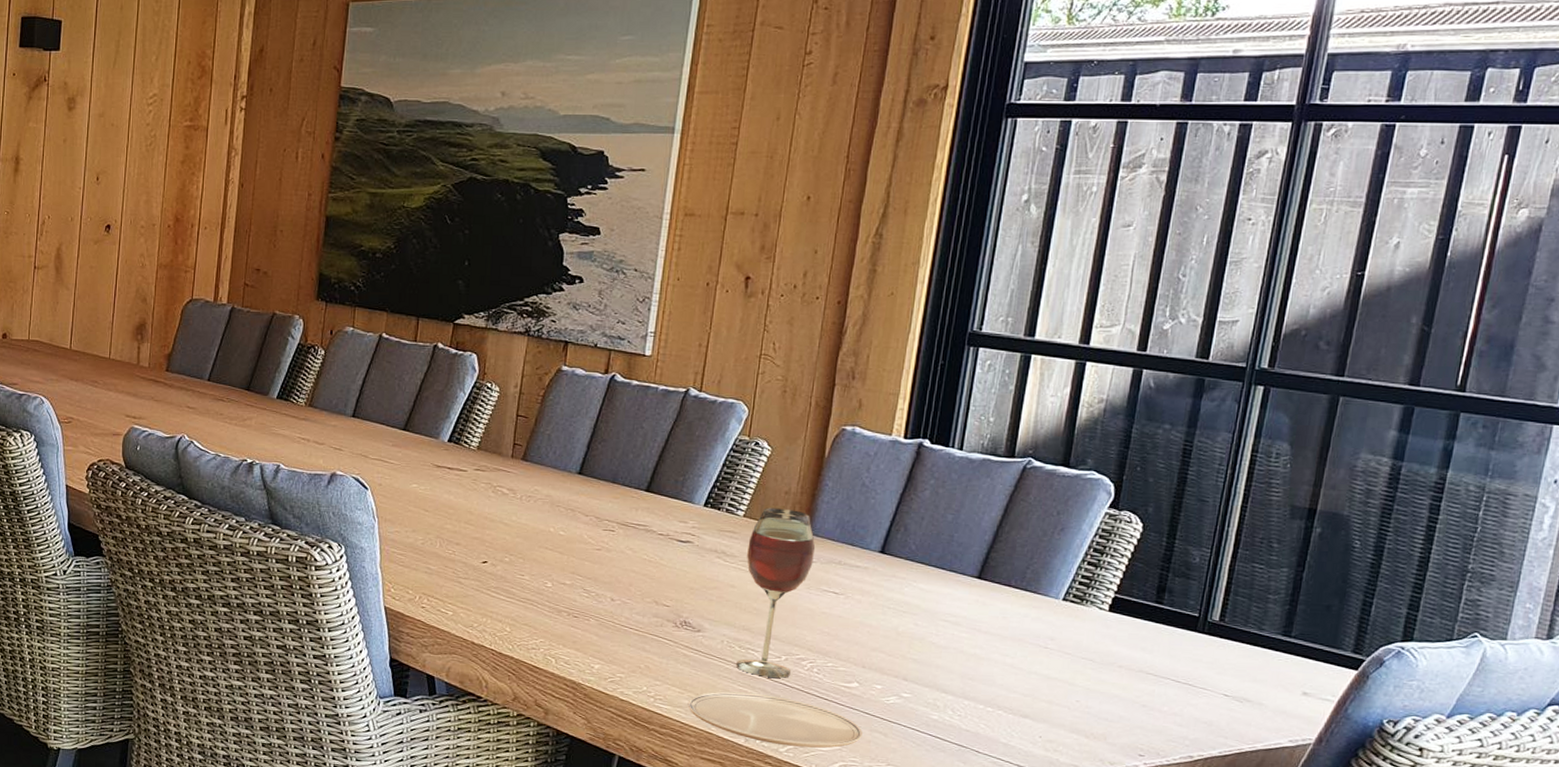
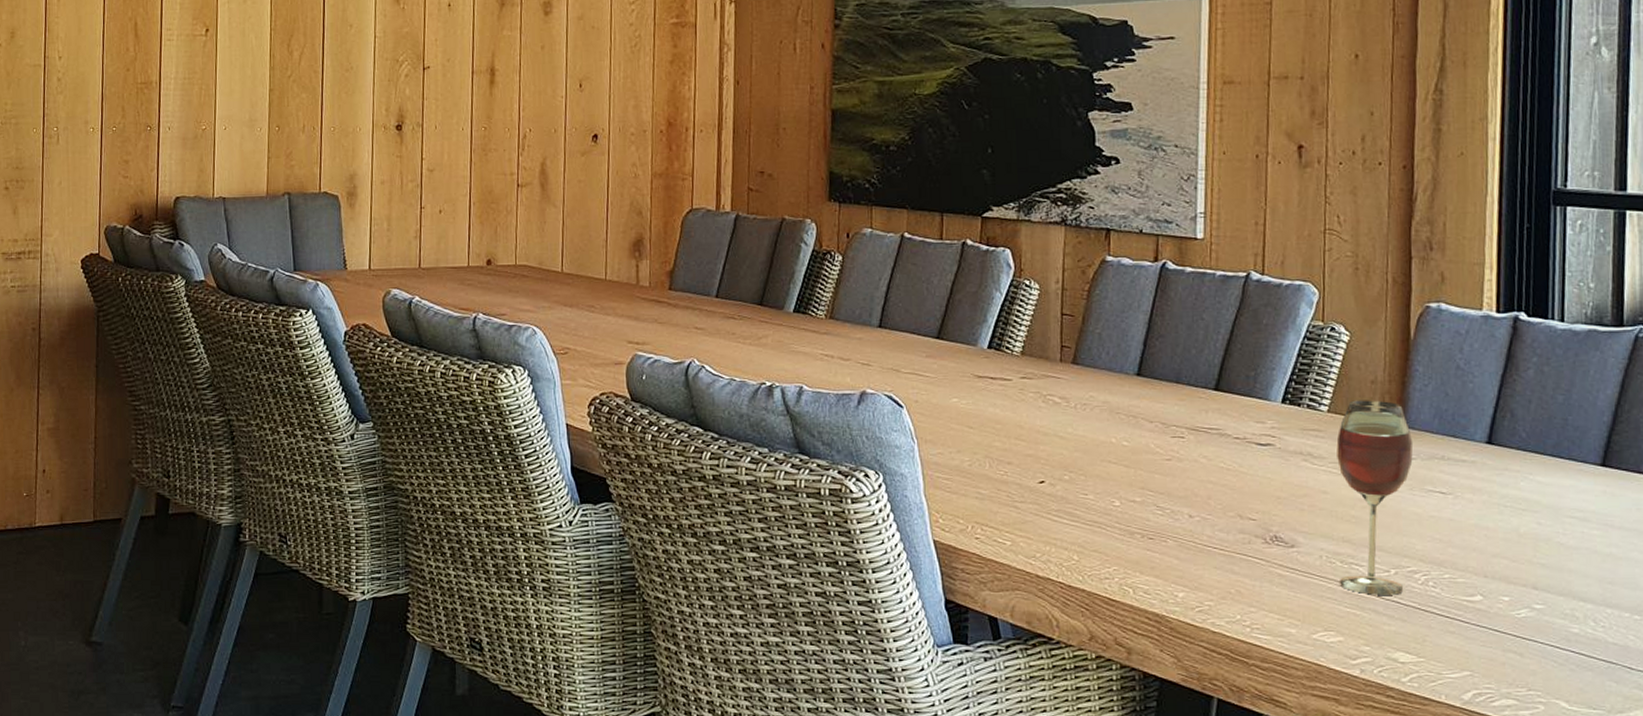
plate: present [687,691,863,748] -> none [1289,615,1495,675]

